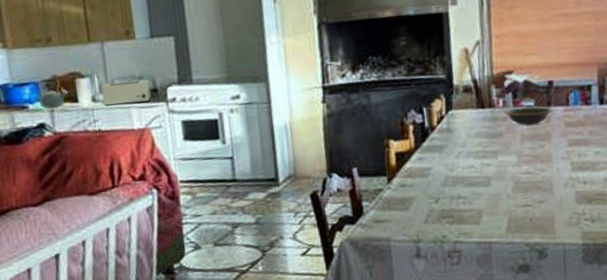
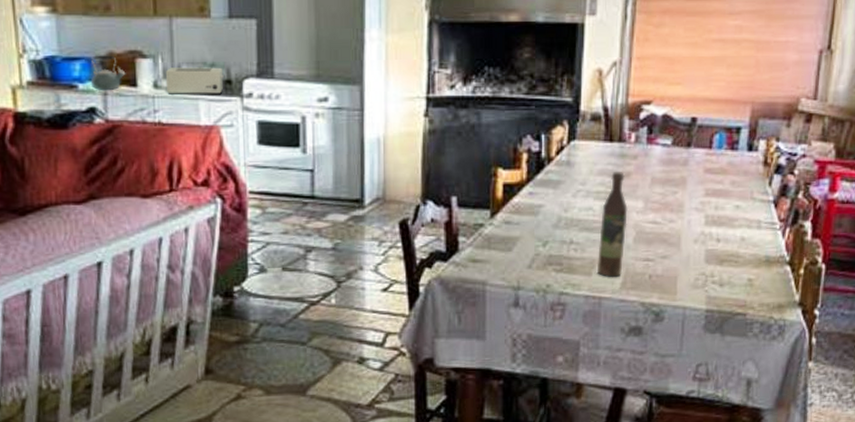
wine bottle: none [482,132,506,224] -> present [596,171,628,277]
bowl: present [503,106,553,125] -> none [635,145,692,167]

